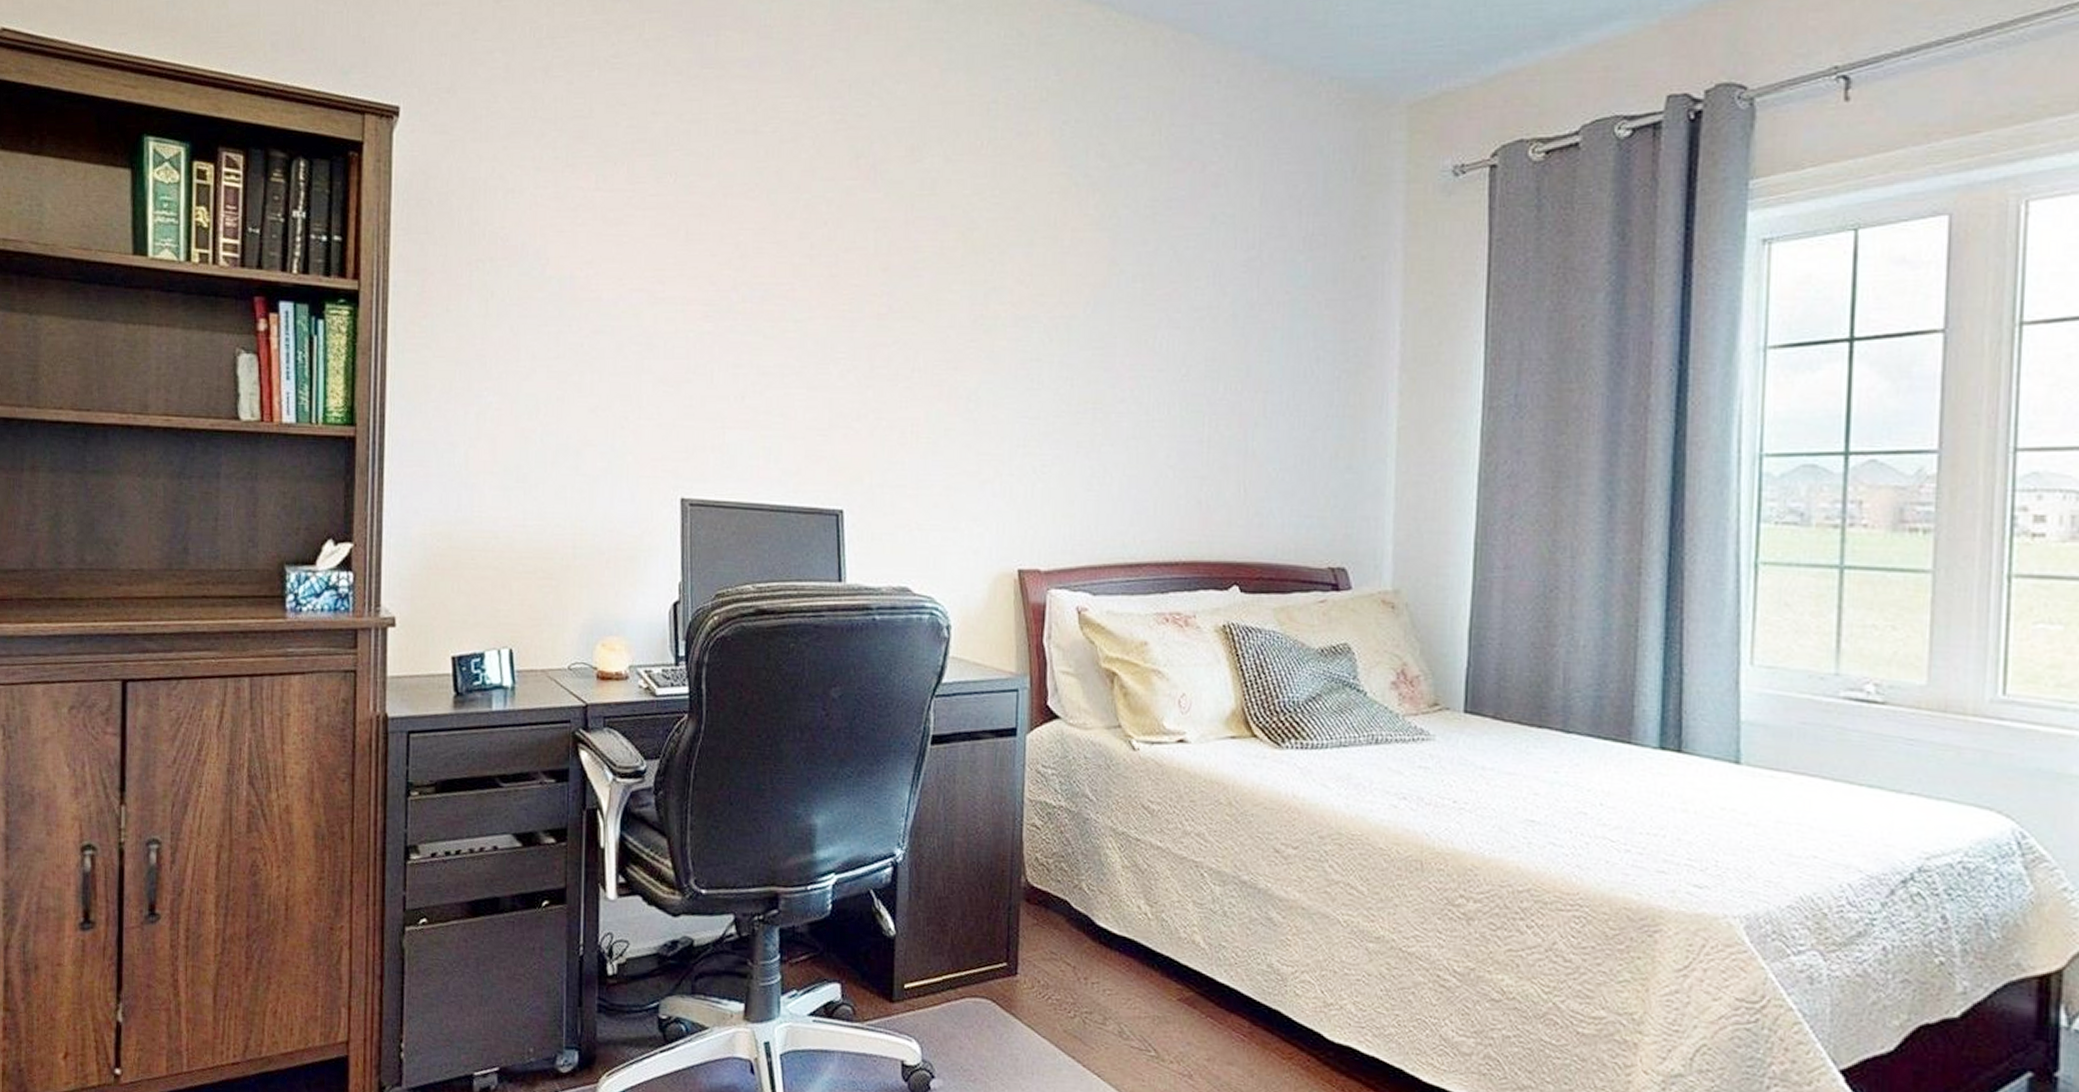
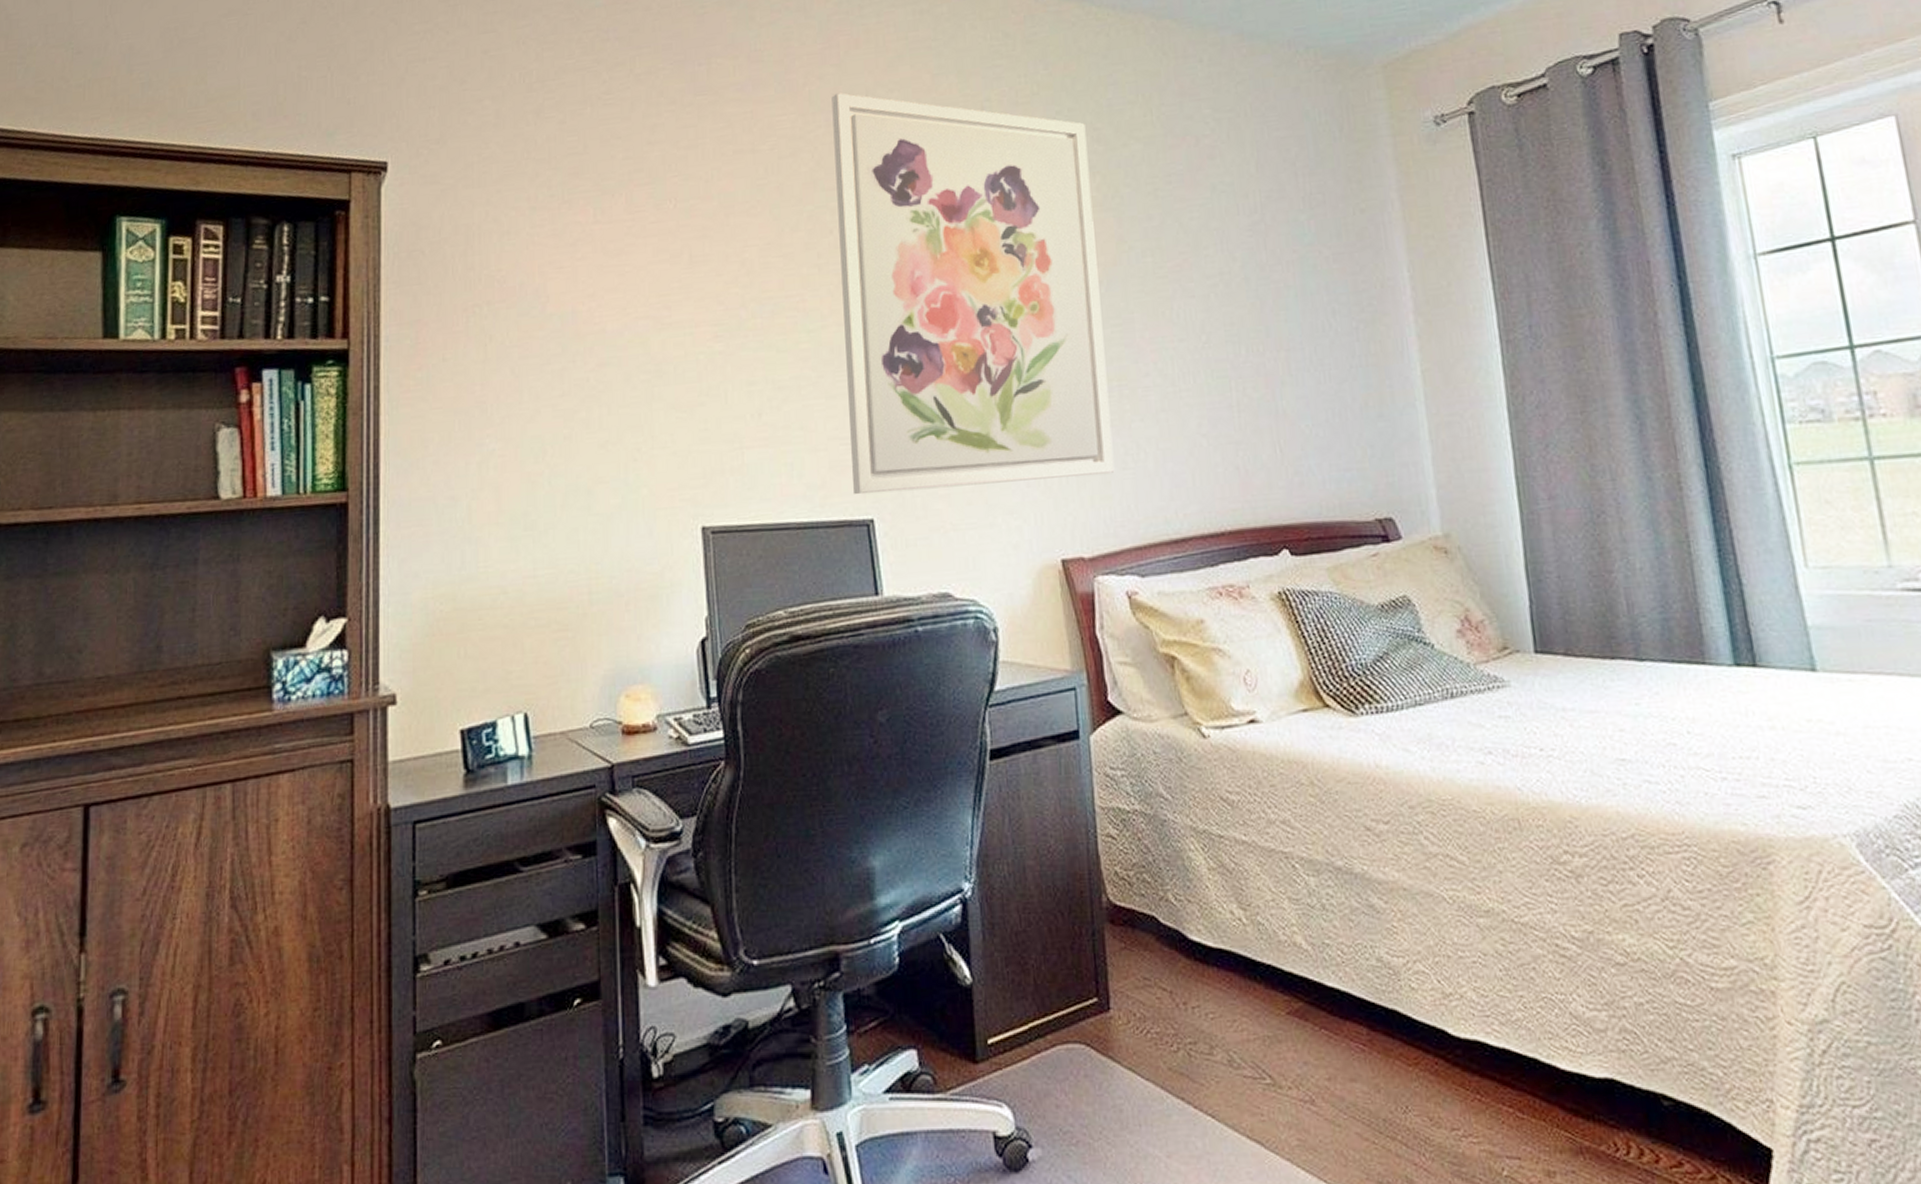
wall art: none [825,79,1091,494] -> present [831,93,1115,494]

